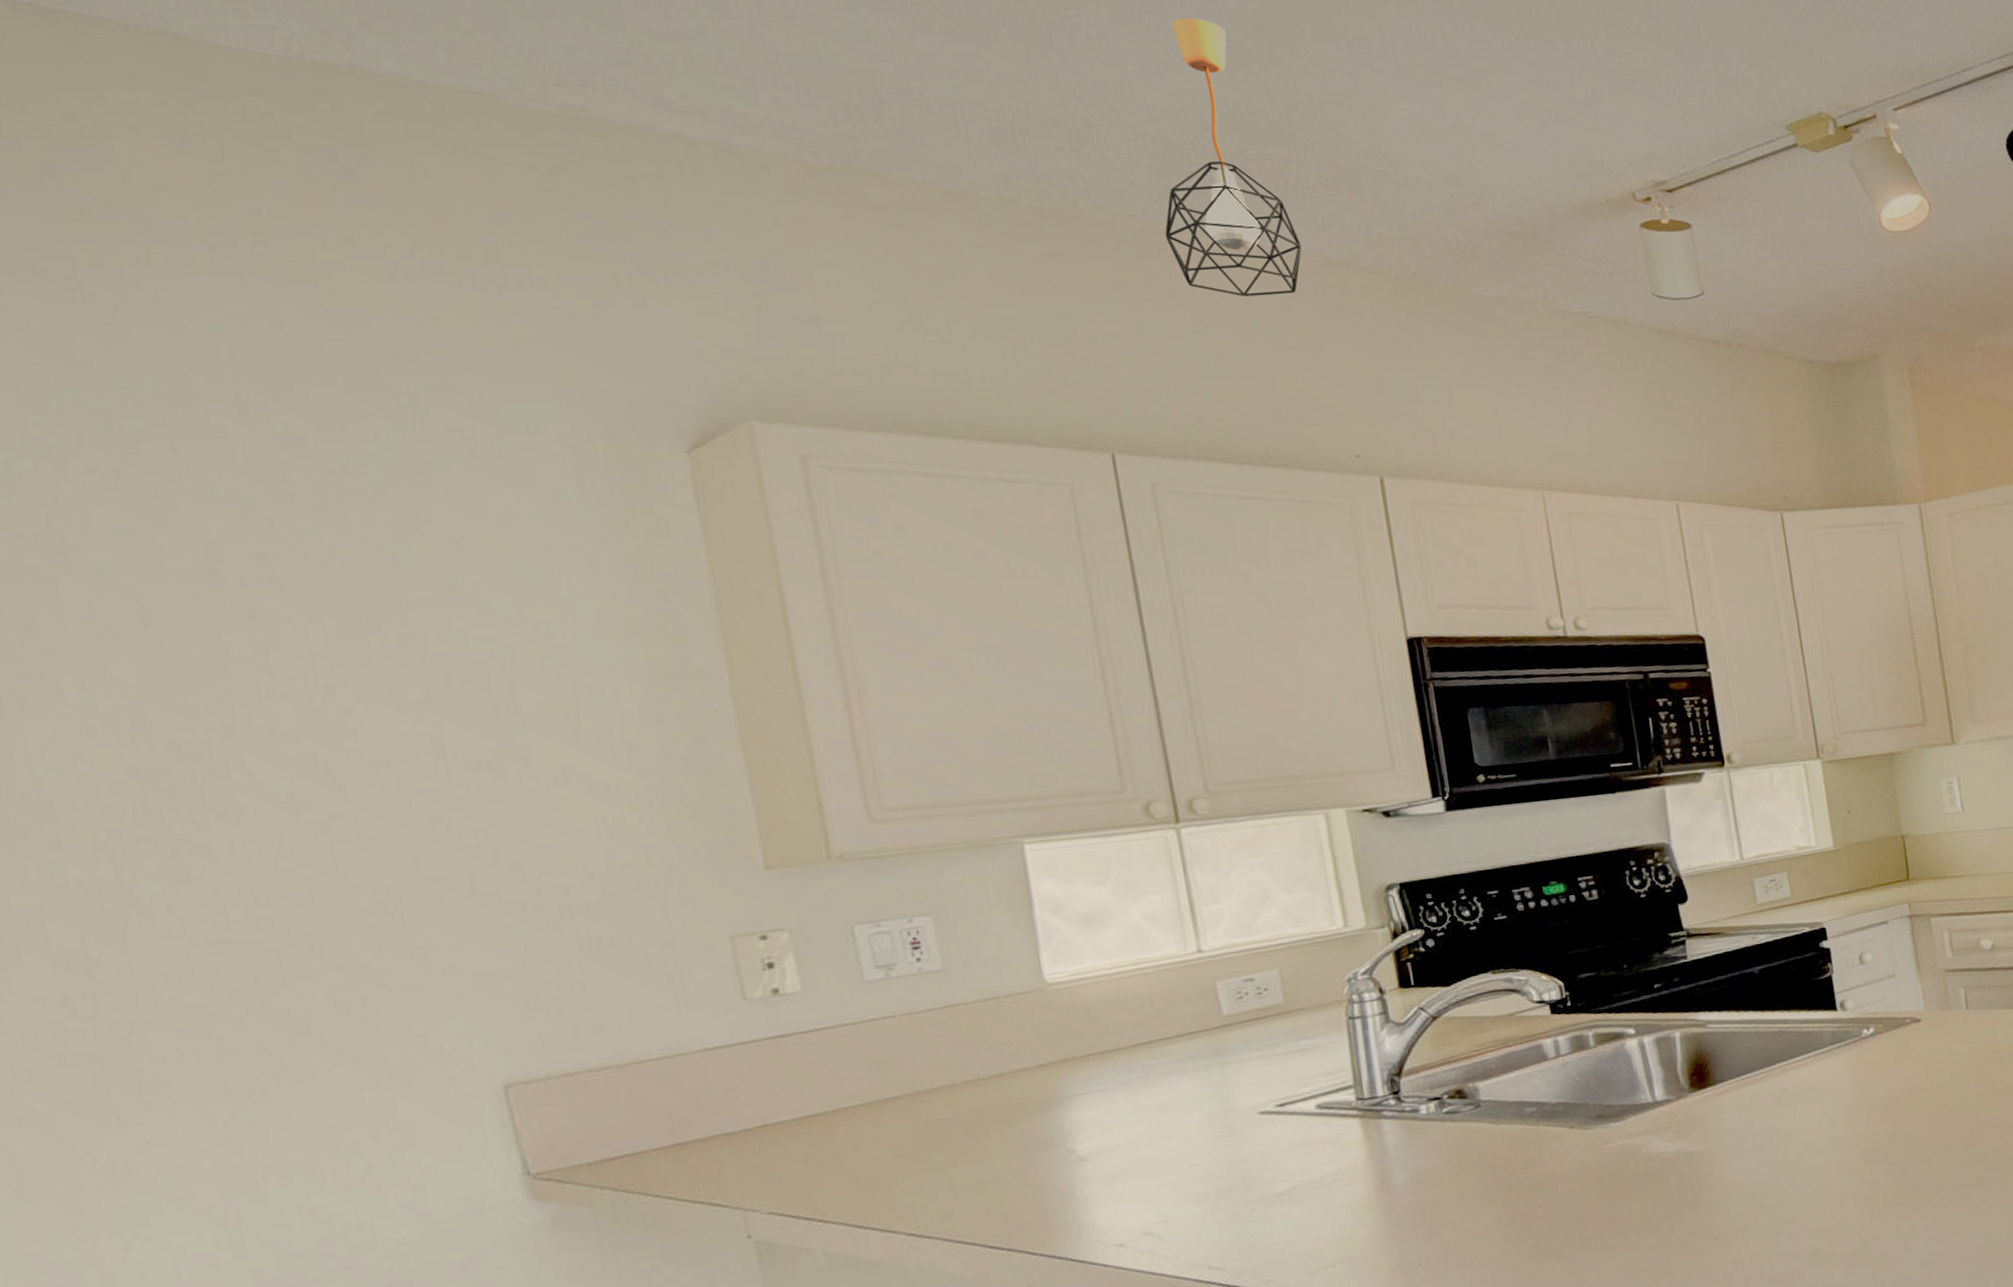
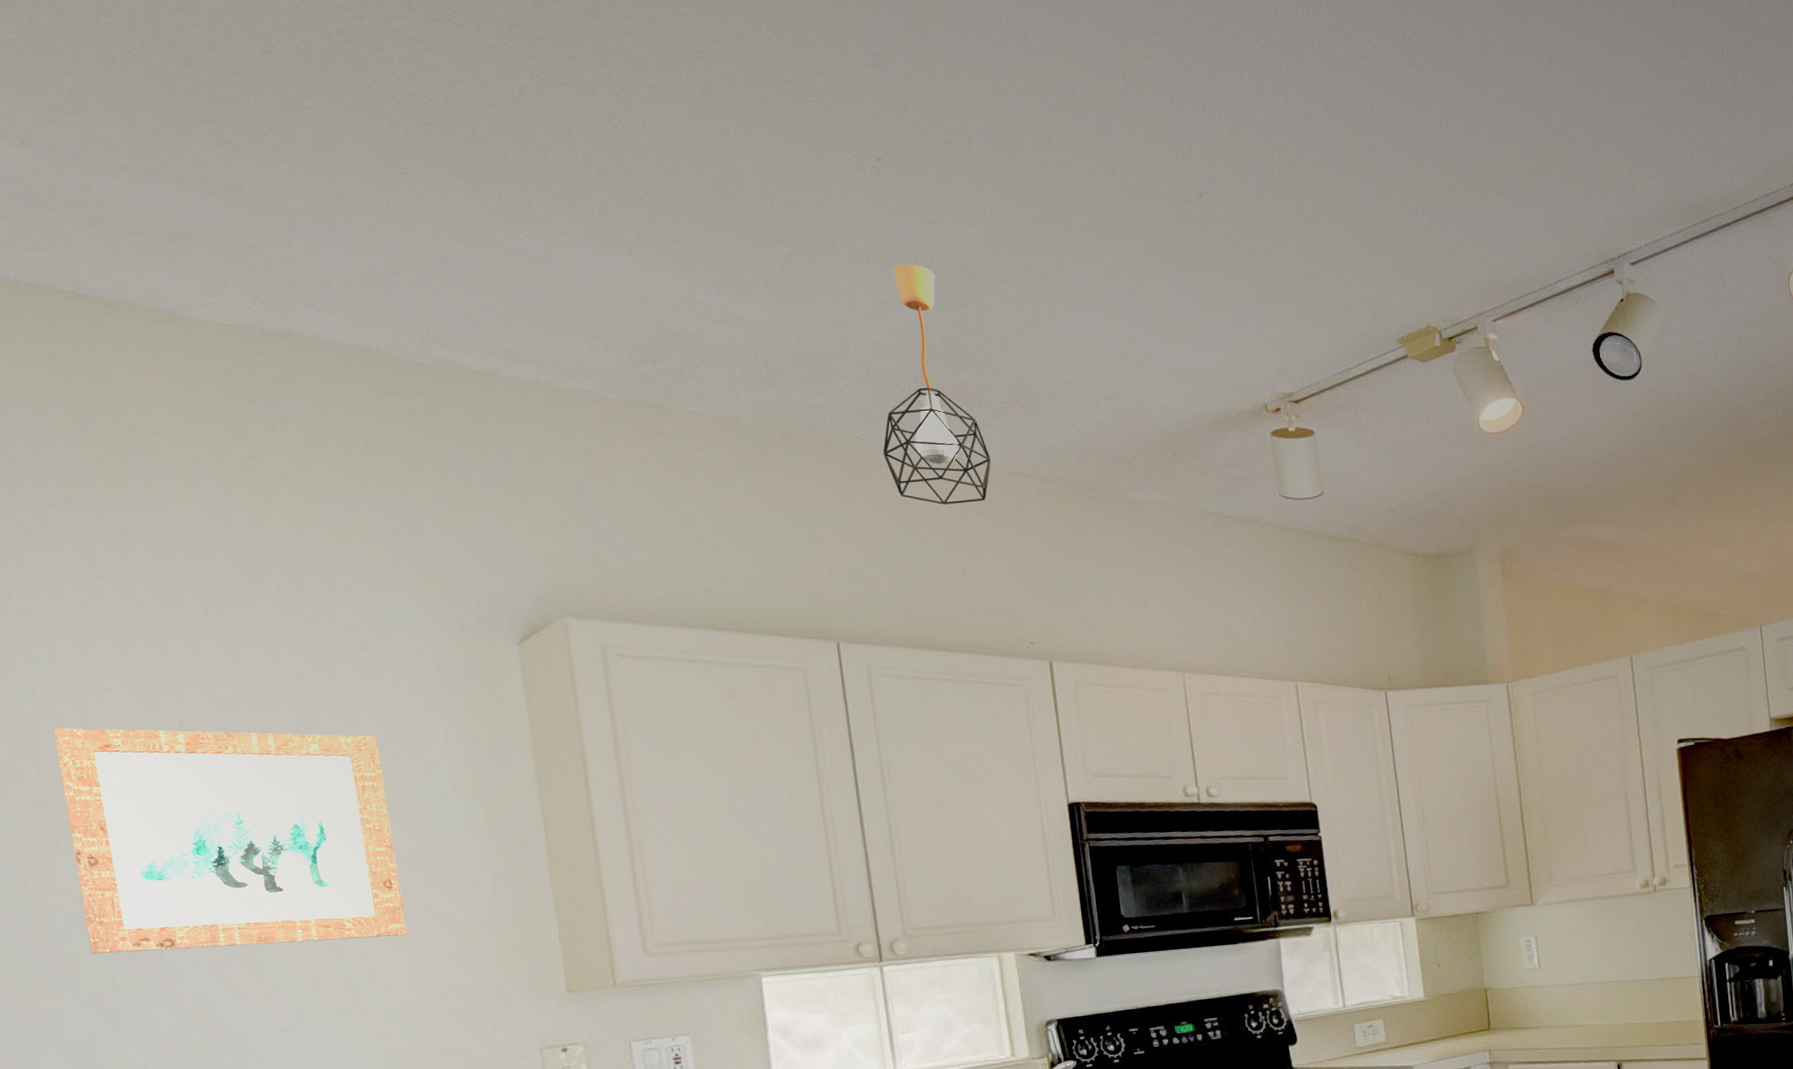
wall art: none [16,553,542,839] -> present [53,727,407,954]

